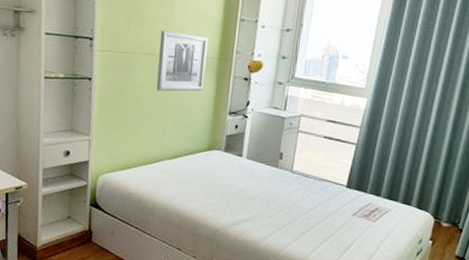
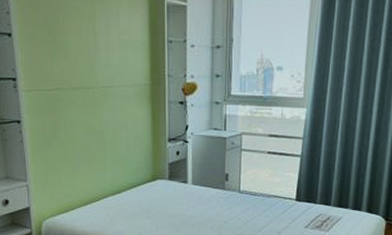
wall art: present [156,30,209,92] -> none [86,61,139,126]

